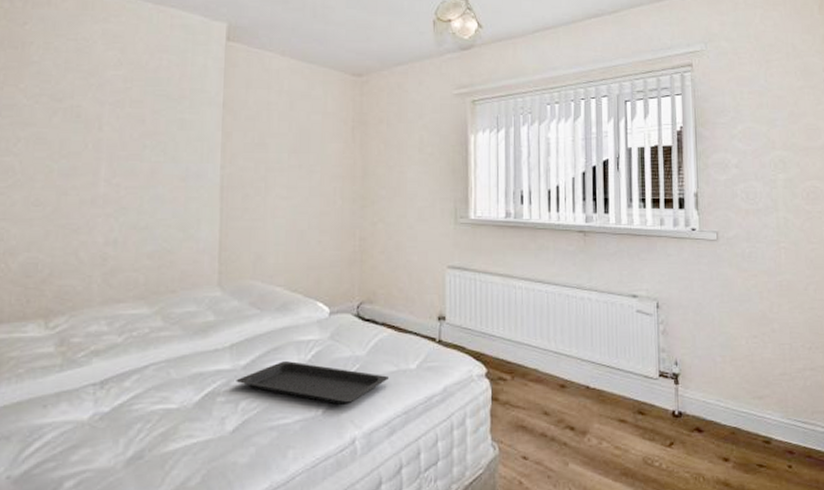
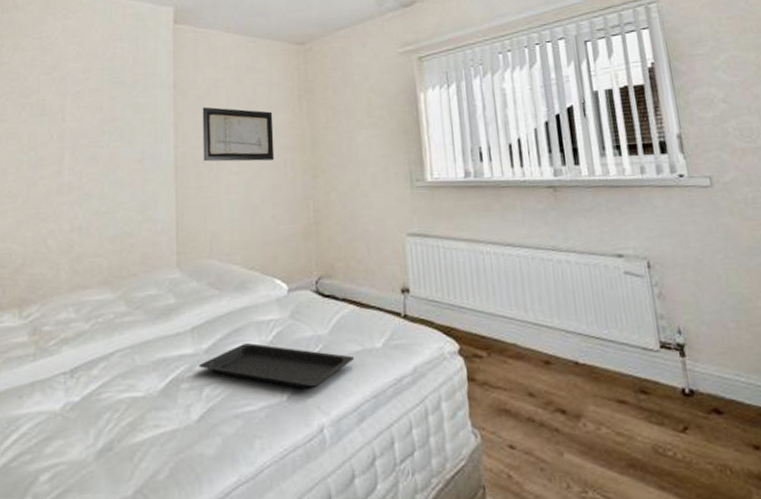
wall art: none [250,129,325,189] -> present [202,107,275,162]

